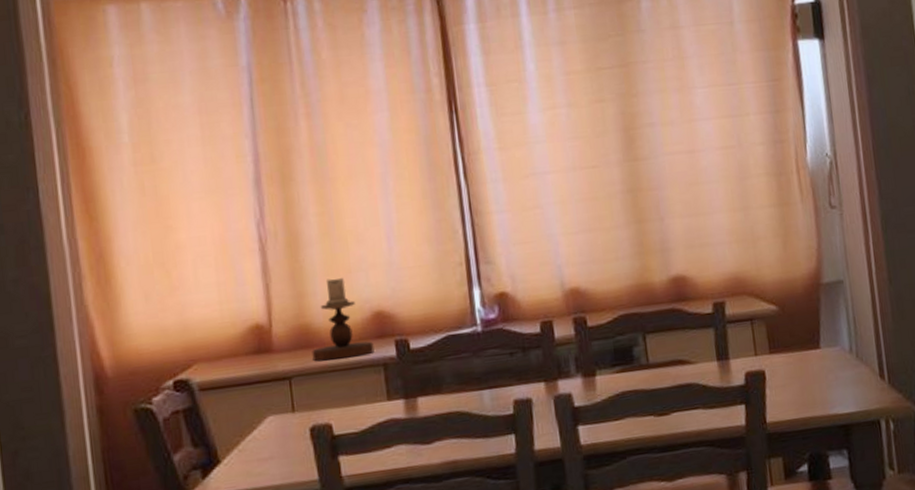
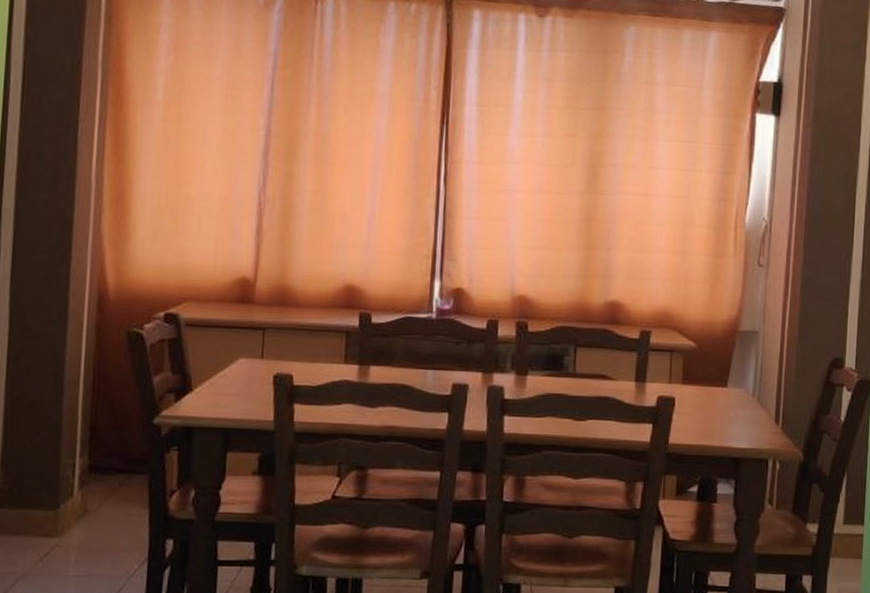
candlestick: present [312,277,375,361] -> none [286,249,341,321]

